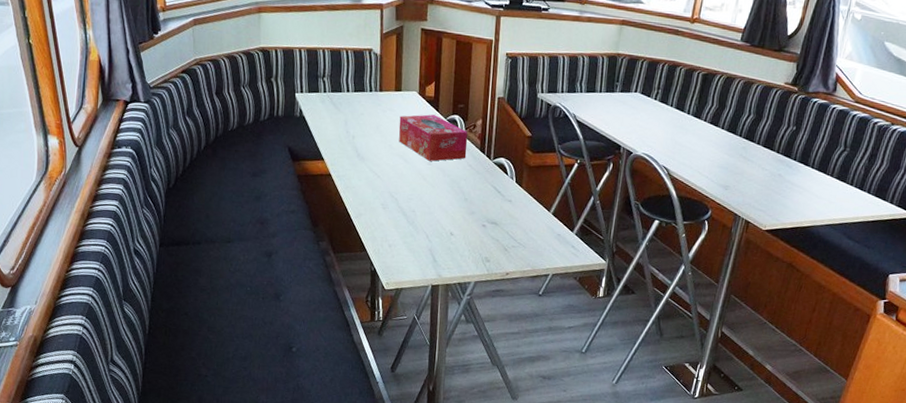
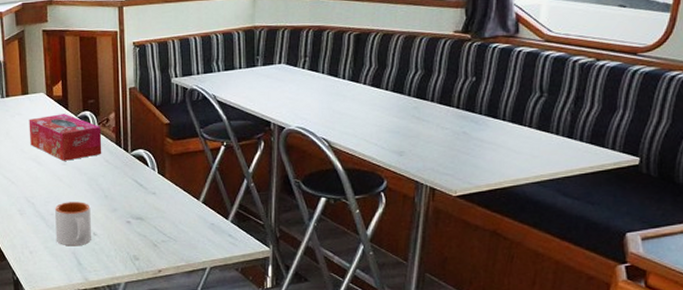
mug: none [415,200,450,244] -> present [54,202,92,246]

